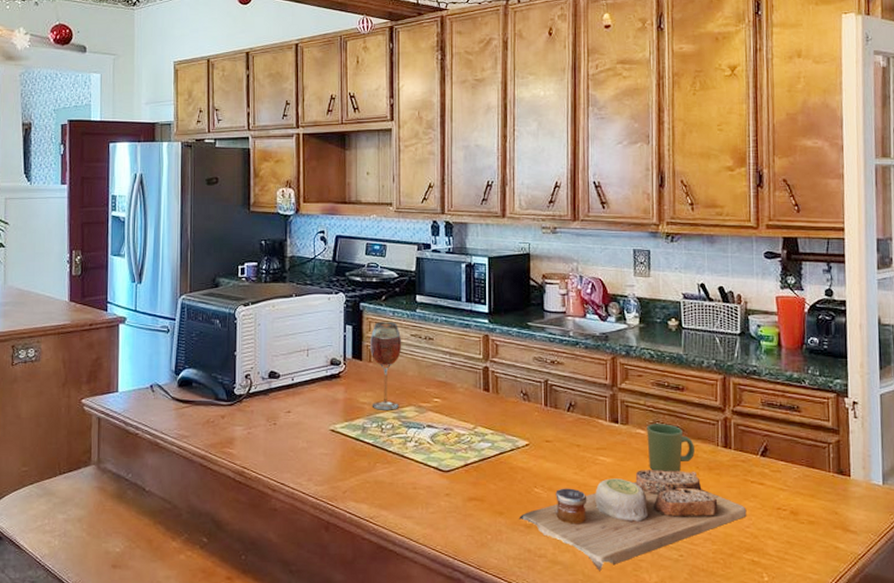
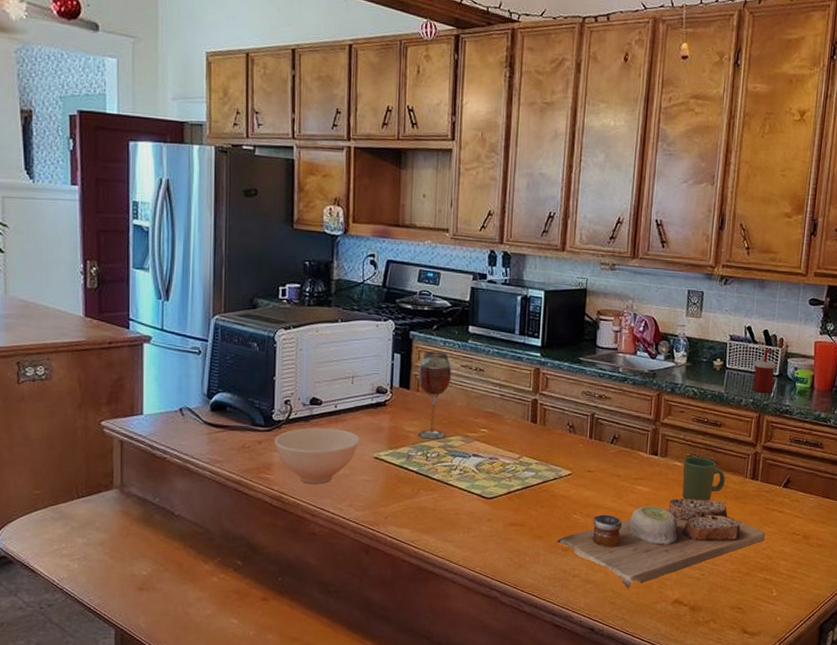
bowl: none [236,401,317,458] -> present [274,428,360,484]
soap dispenser: none [712,306,737,354] -> present [753,349,777,394]

